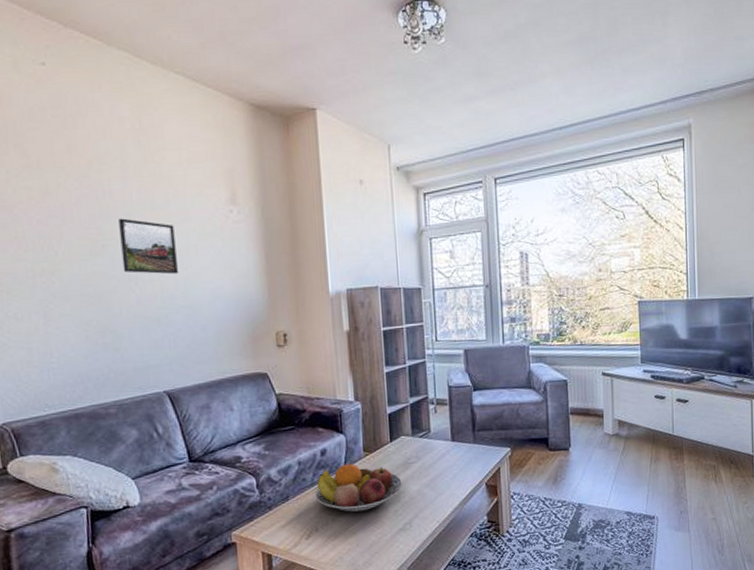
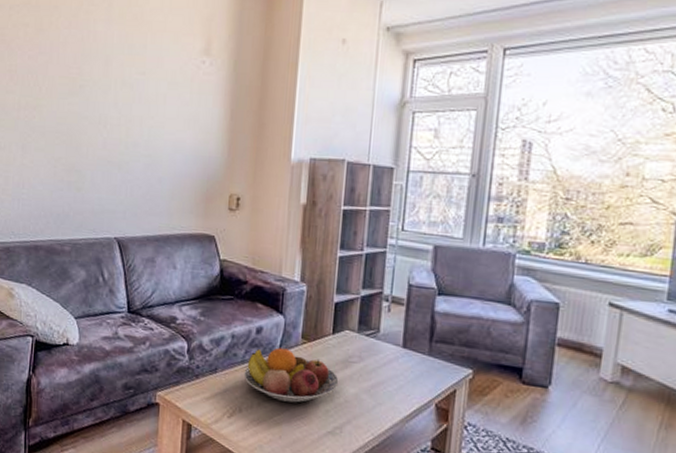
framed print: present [118,218,178,275] -> none [95,60,147,122]

